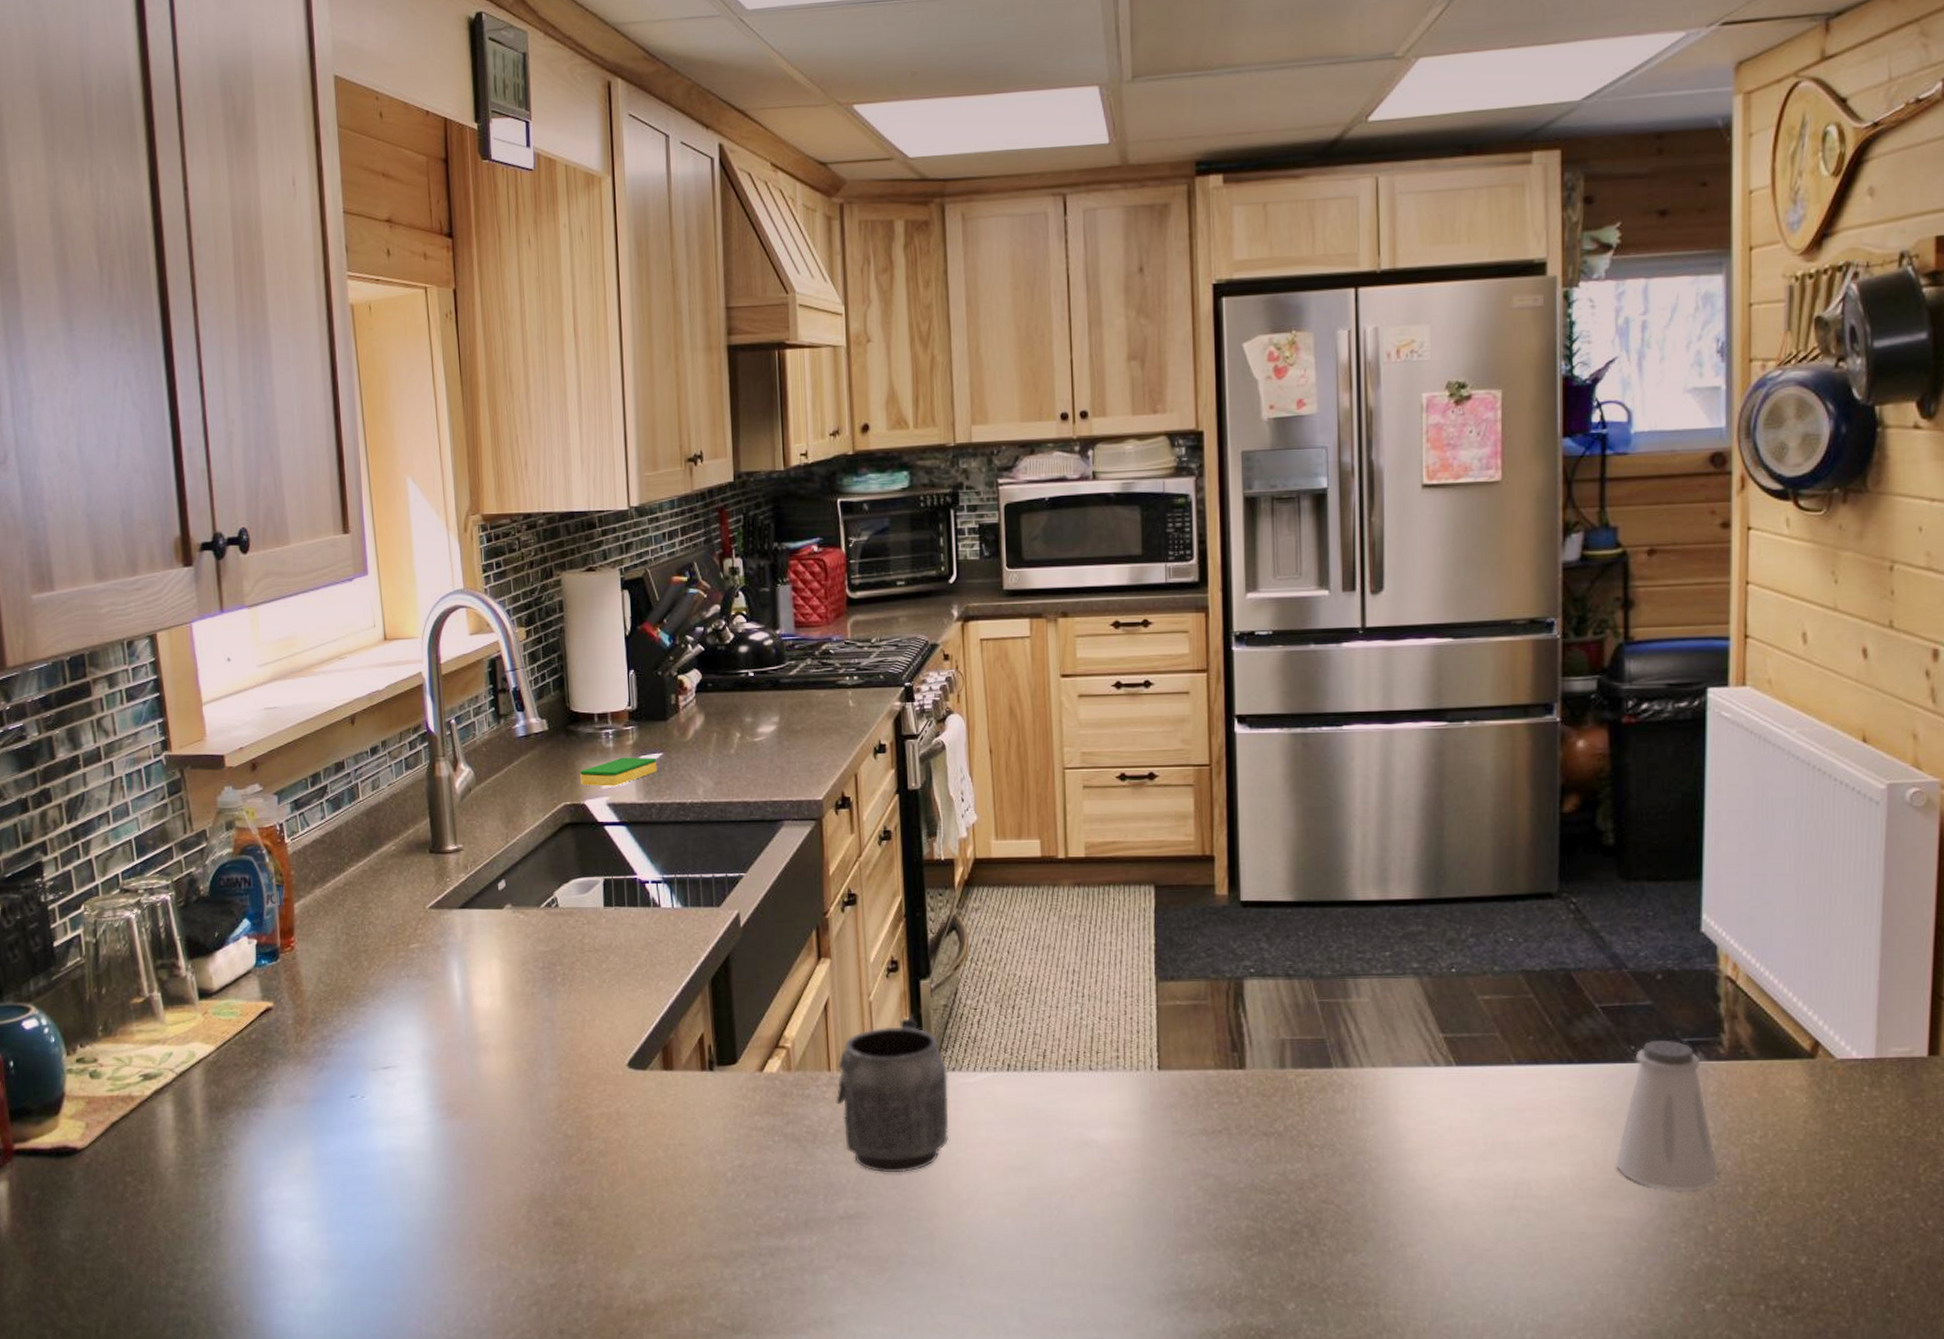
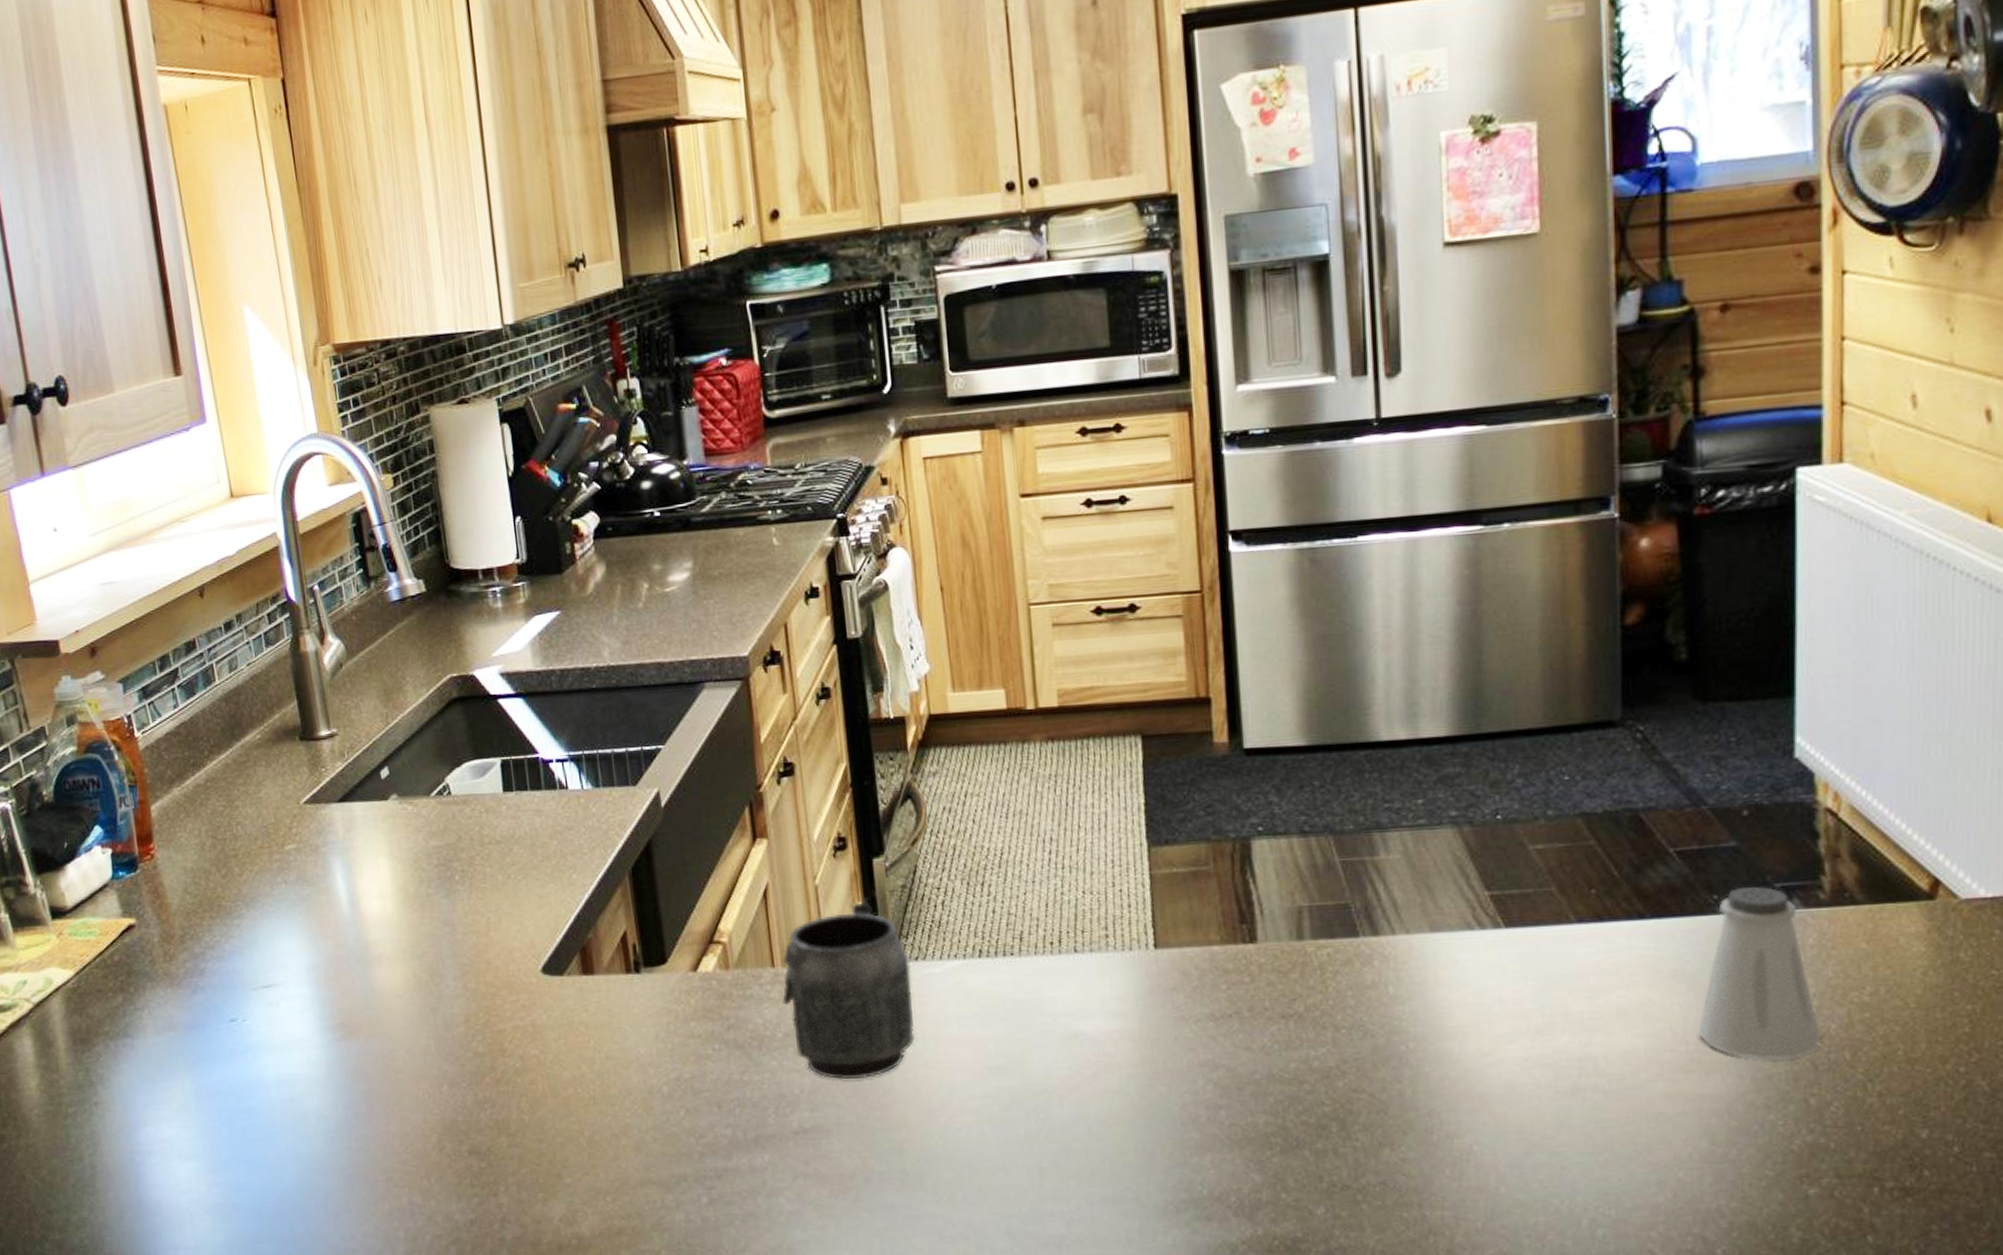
dish sponge: present [580,757,657,787] -> none [466,617,555,654]

